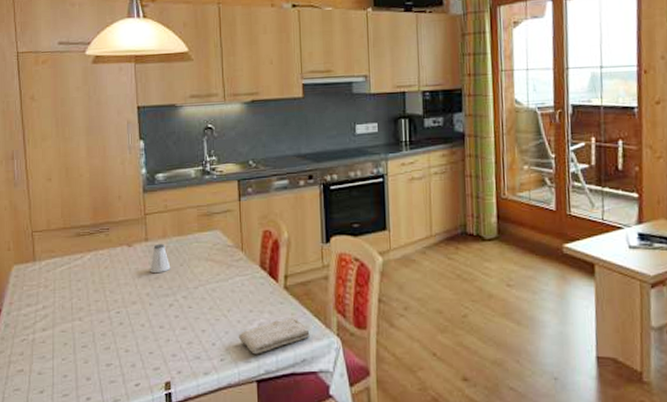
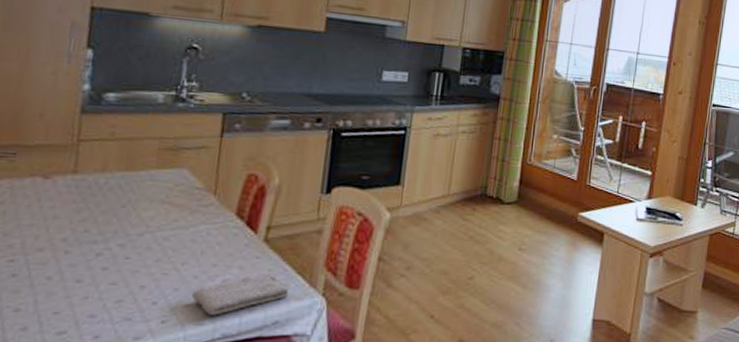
saltshaker: present [150,243,171,274] -> none [73,178,107,215]

